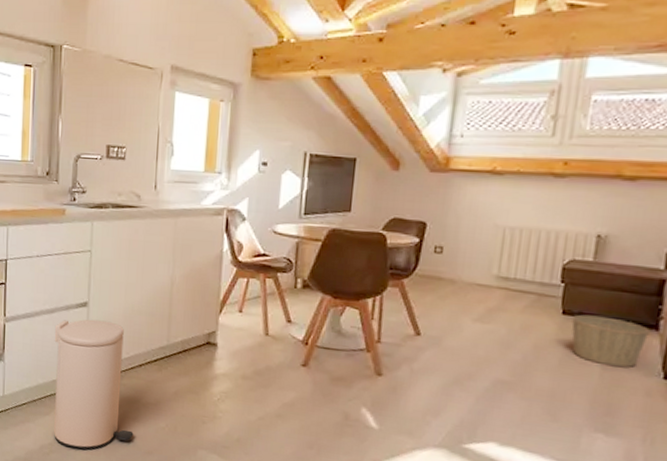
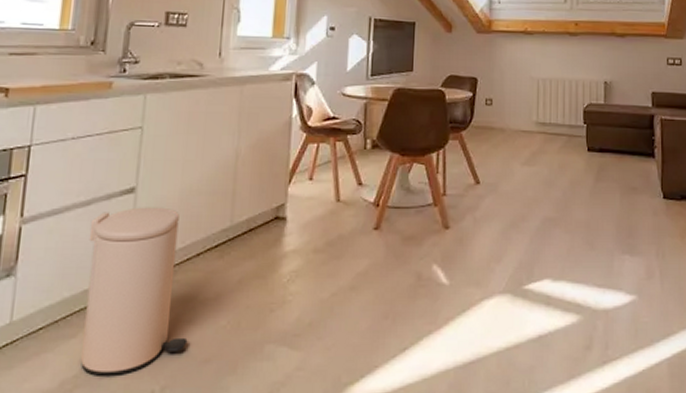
basket: present [571,314,650,368] -> none [595,150,649,193]

